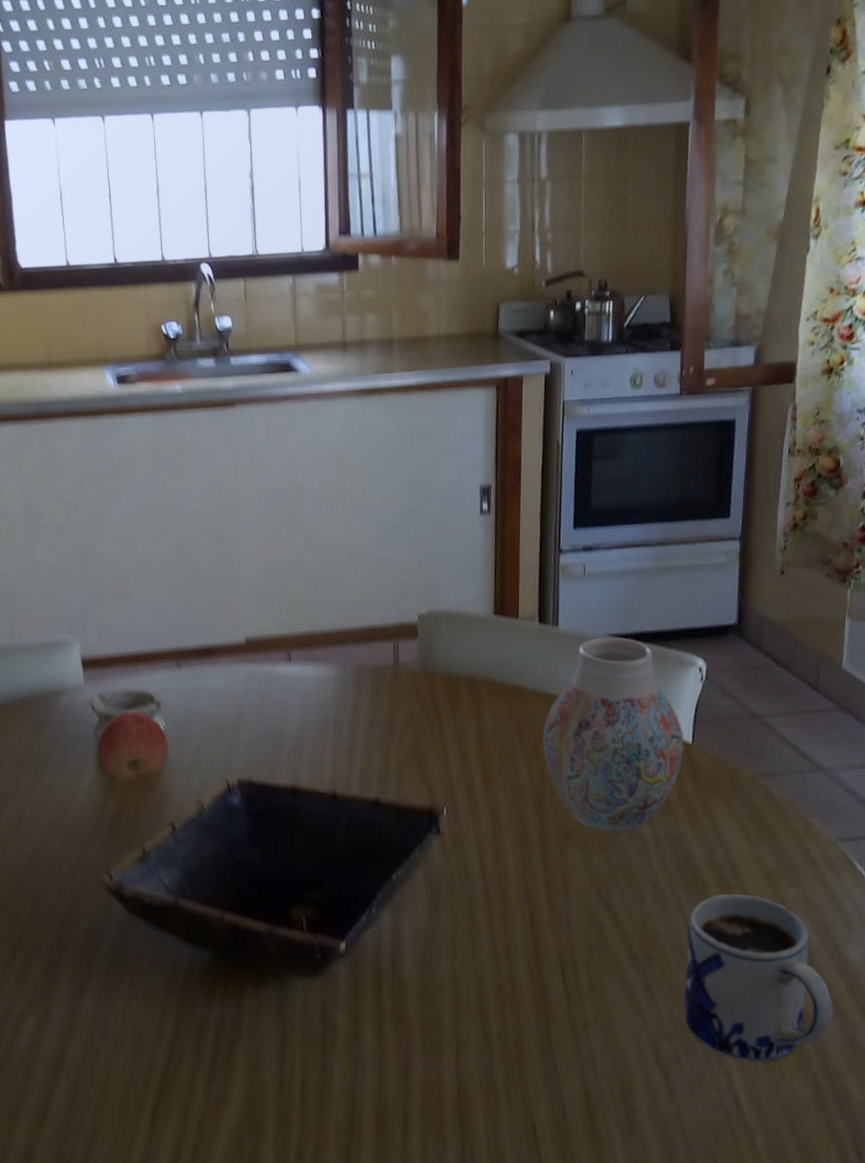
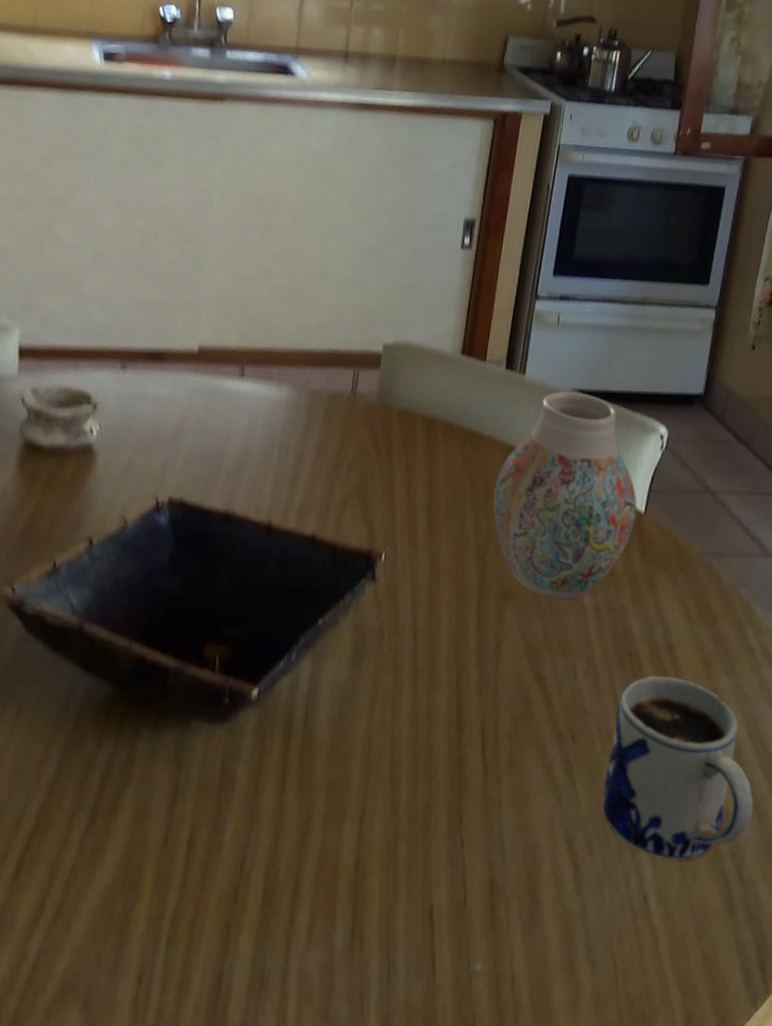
apple: present [98,711,169,782] -> none [21,409,99,488]

